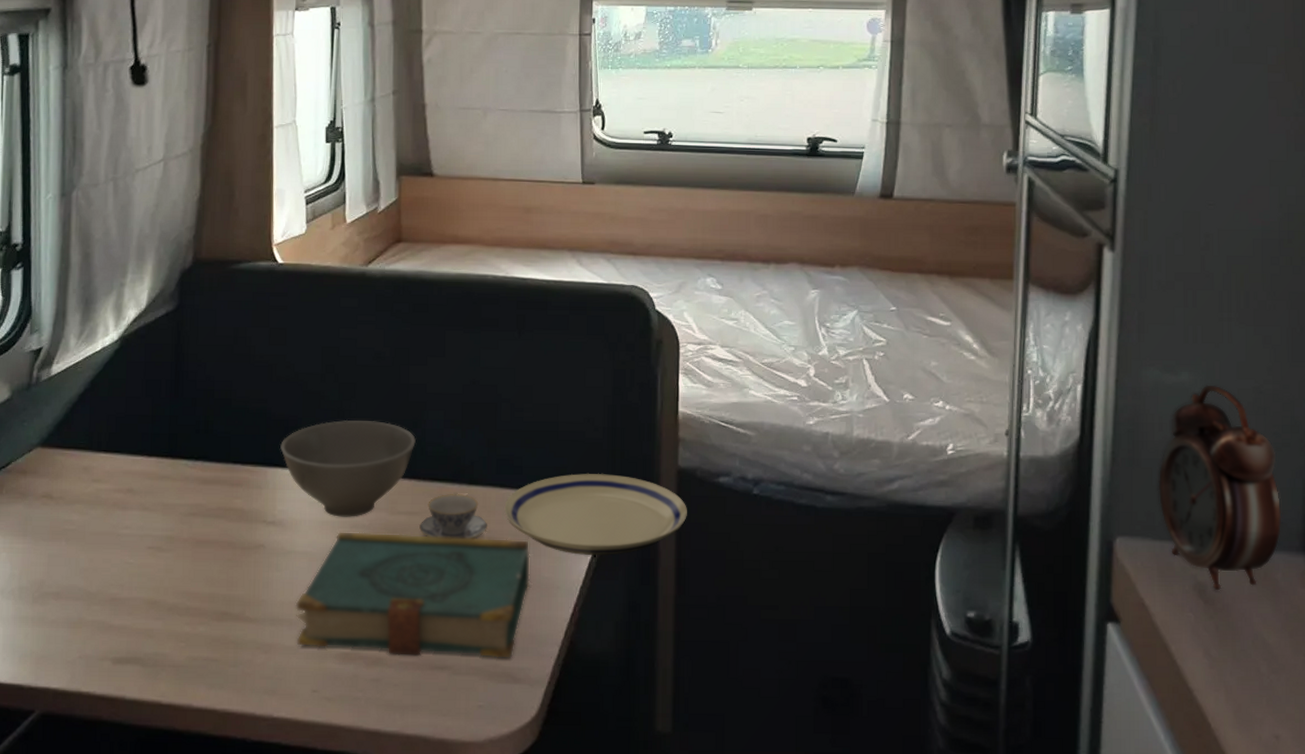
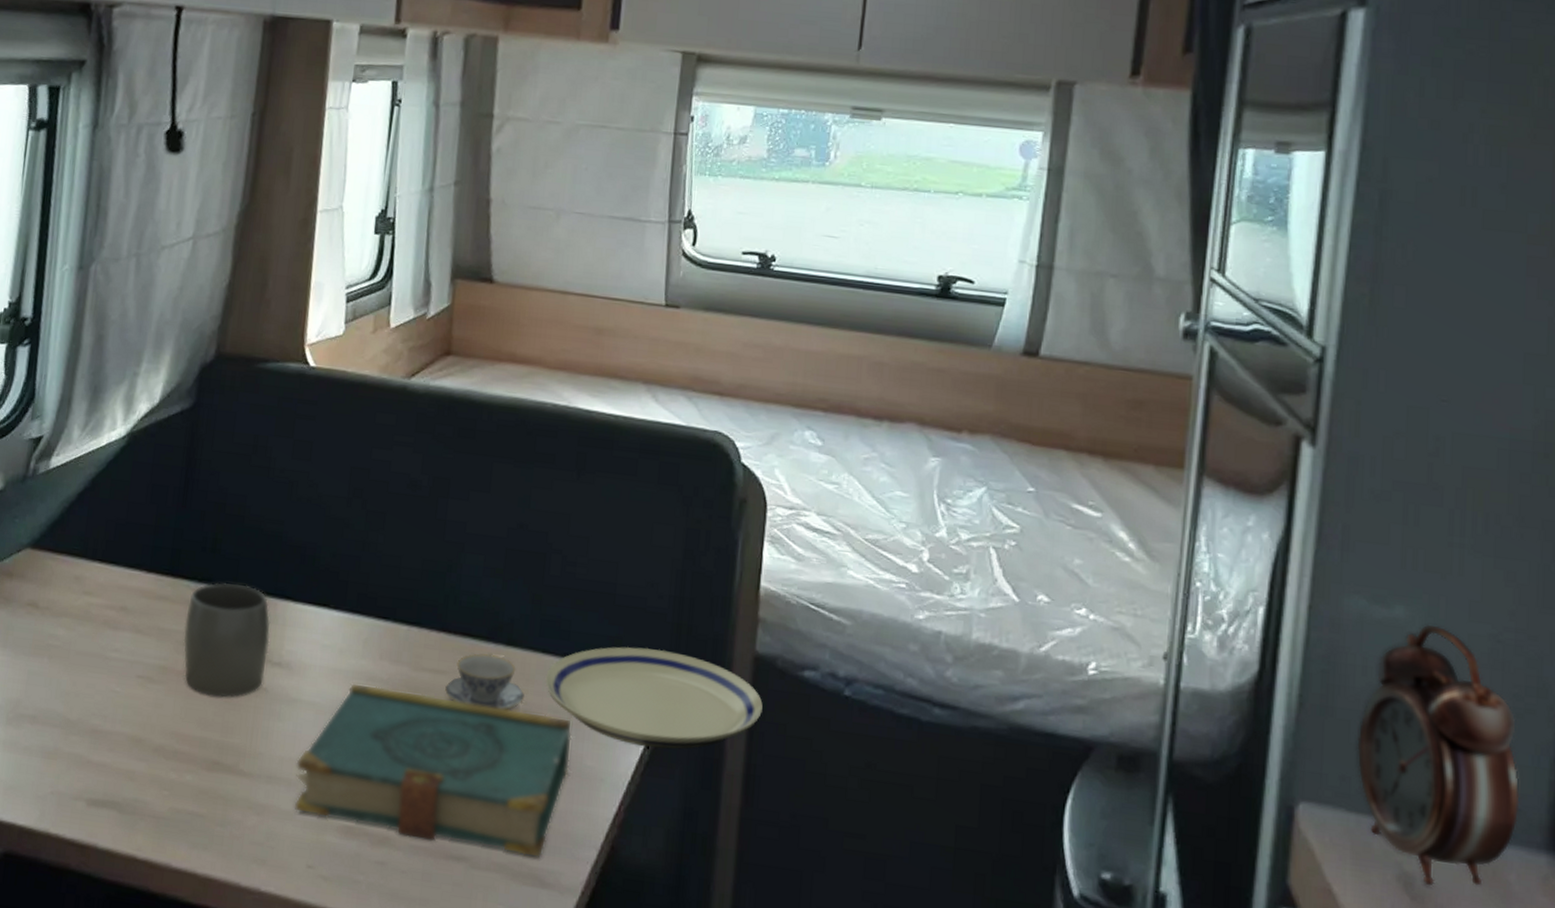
mug: none [186,458,263,557] -> present [183,582,271,697]
bowl: present [280,419,416,517] -> none [294,554,449,668]

